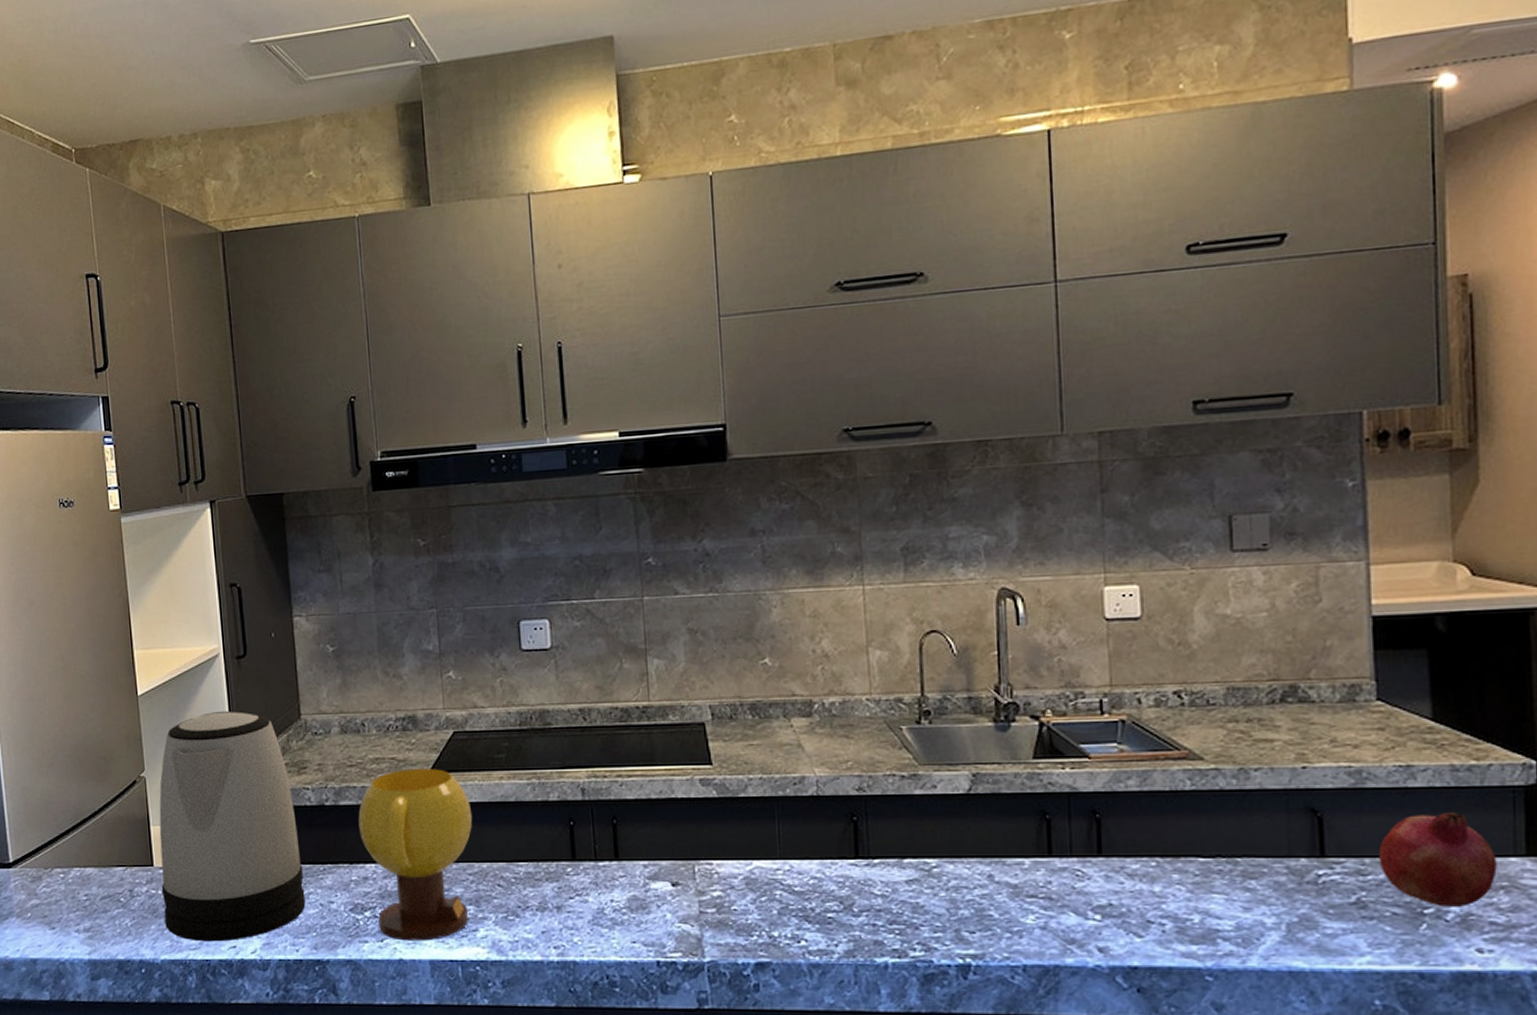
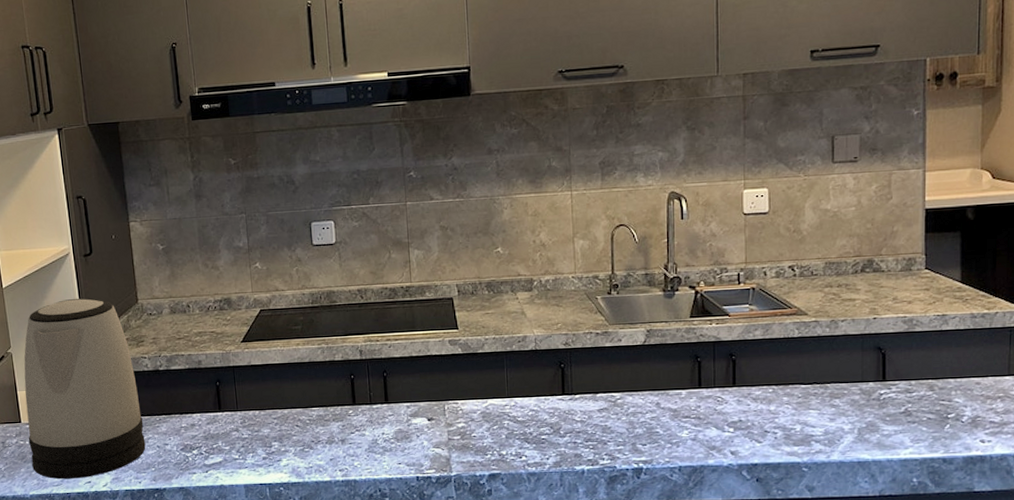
mug: present [358,768,473,941] -> none [186,338,276,471]
fruit: present [1379,812,1497,907] -> none [921,347,997,412]

